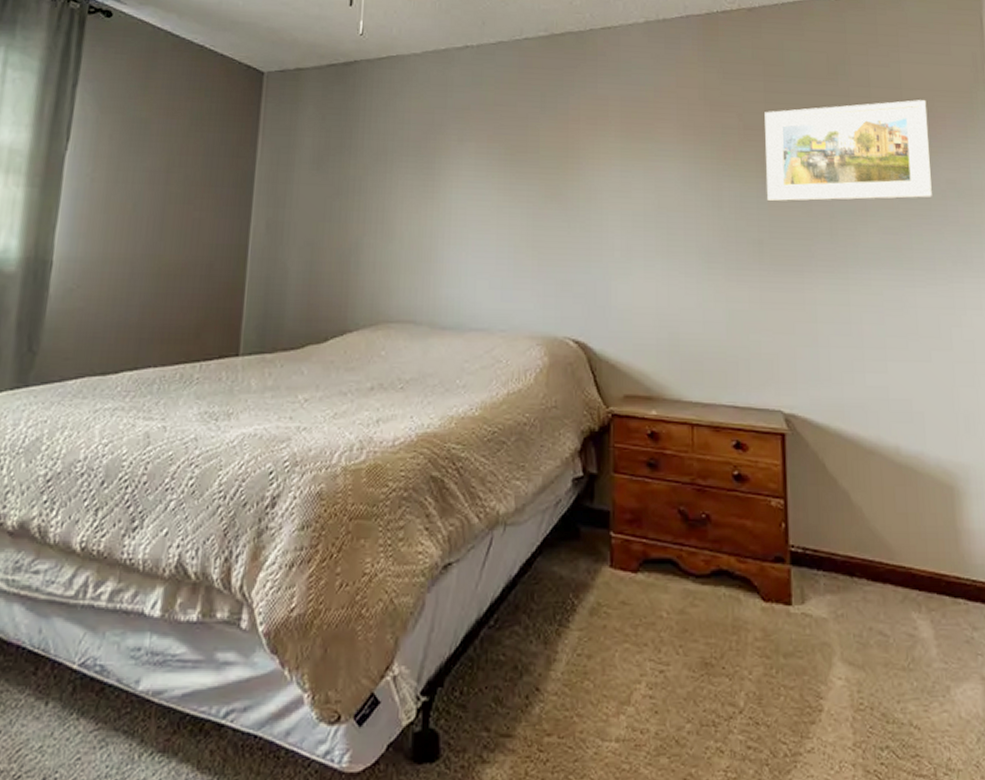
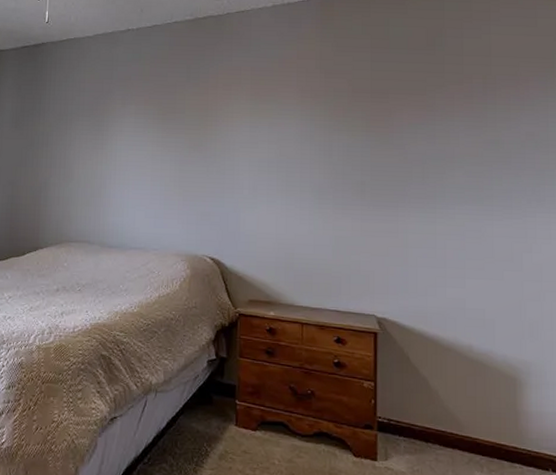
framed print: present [765,100,932,202] -> none [370,66,513,151]

